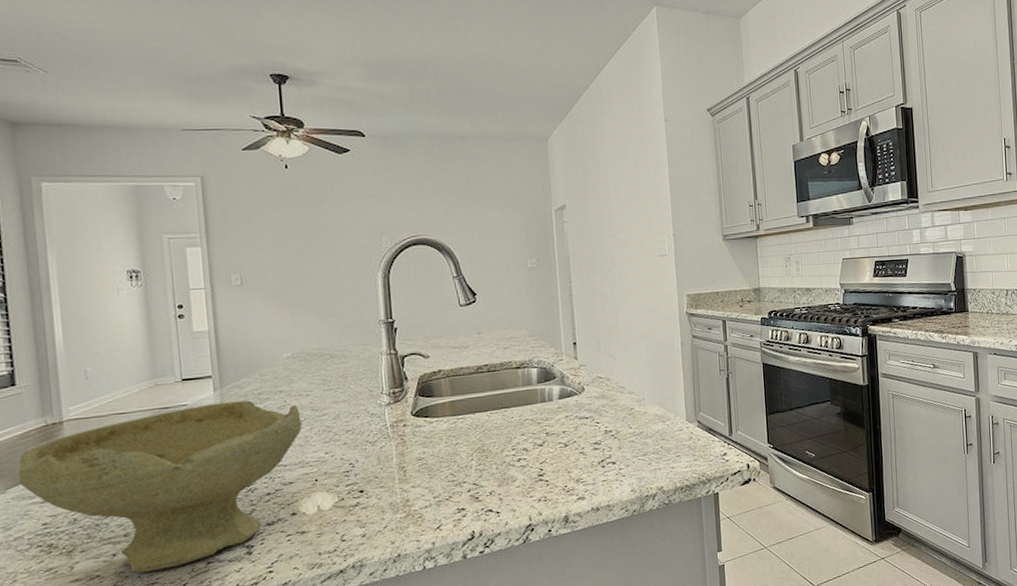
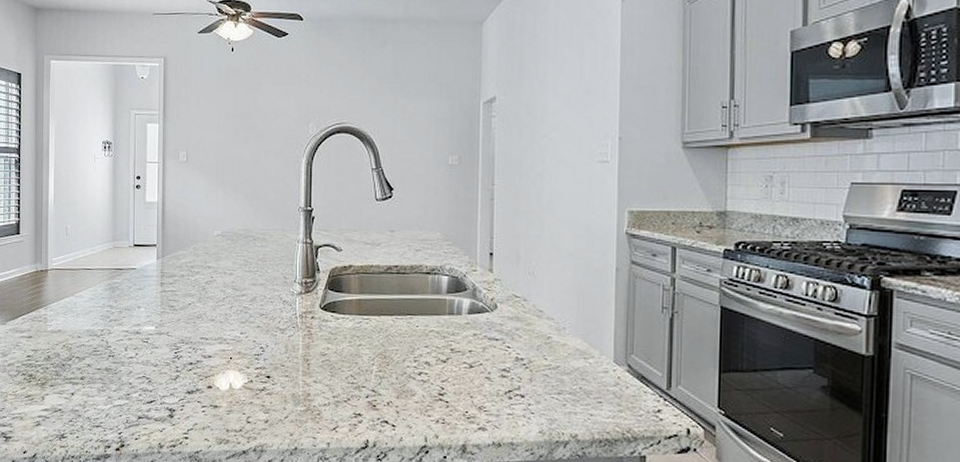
bowl: present [18,400,302,573] -> none [15,270,224,416]

